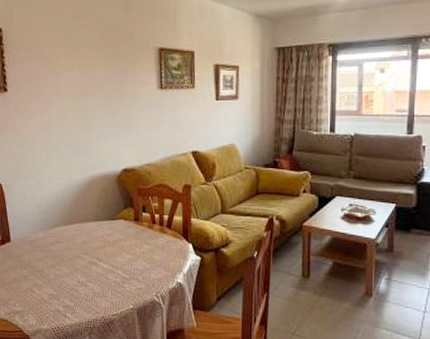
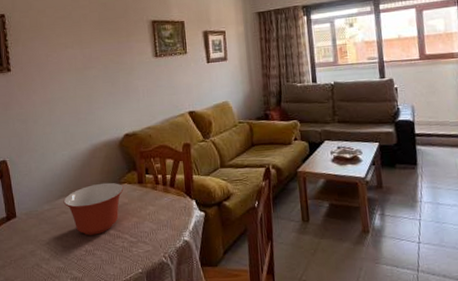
mixing bowl: none [58,216,119,267] -> present [63,182,124,236]

